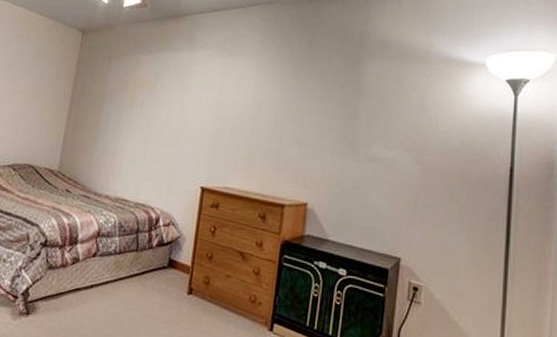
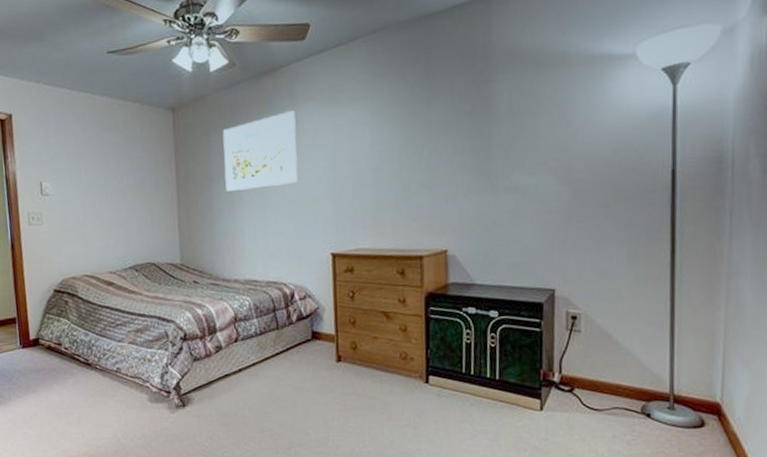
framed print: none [115,53,191,117] -> present [222,111,298,191]

